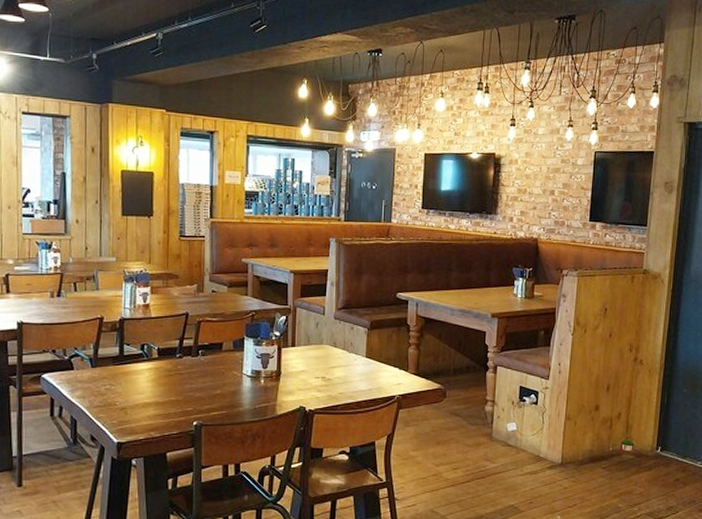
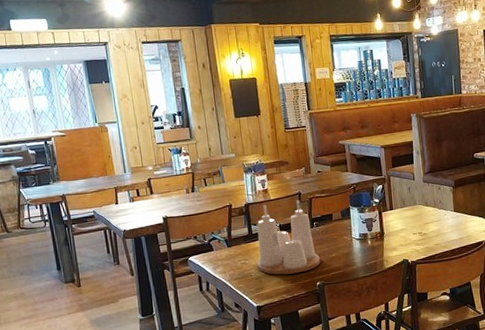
condiment set: none [124,322,201,408] -> present [256,200,320,275]

